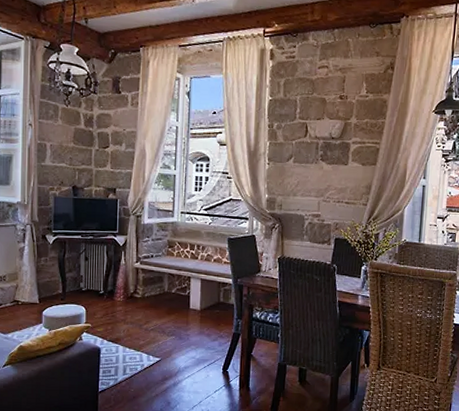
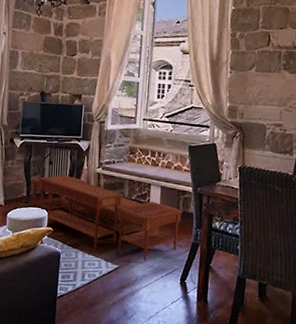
coffee table: none [66,270,224,353] -> present [31,175,183,261]

